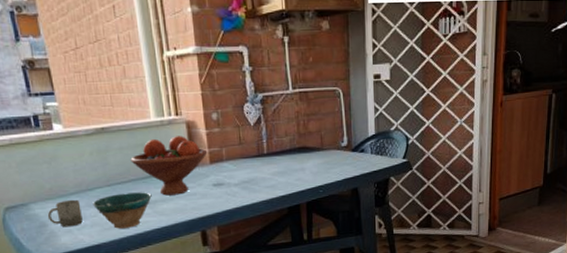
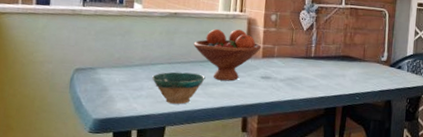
cup: present [47,199,83,228] -> none [110,70,142,95]

